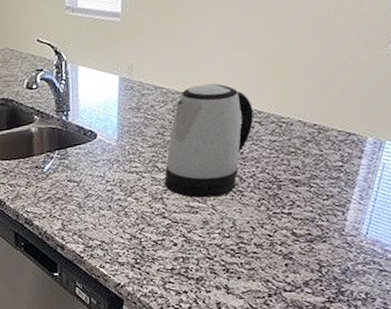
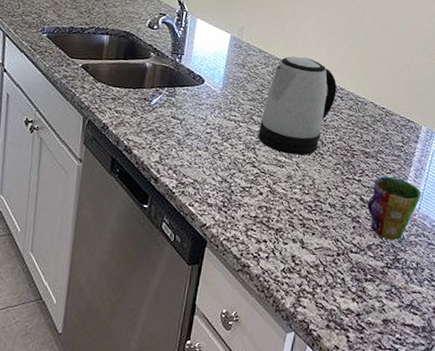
cup: none [301,203,370,273] -> present [367,176,422,240]

